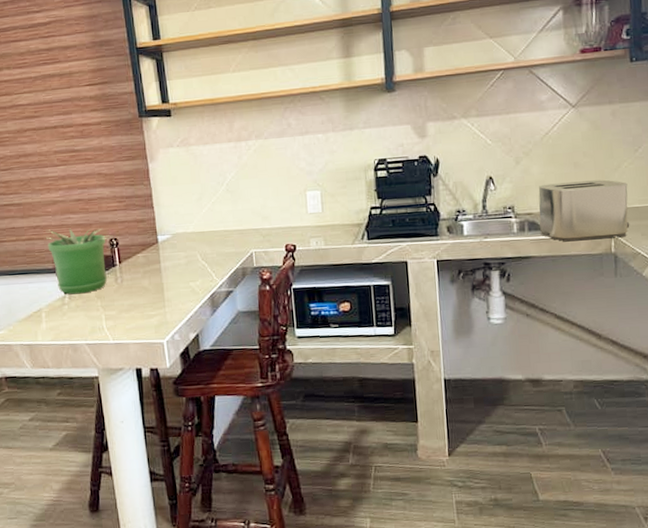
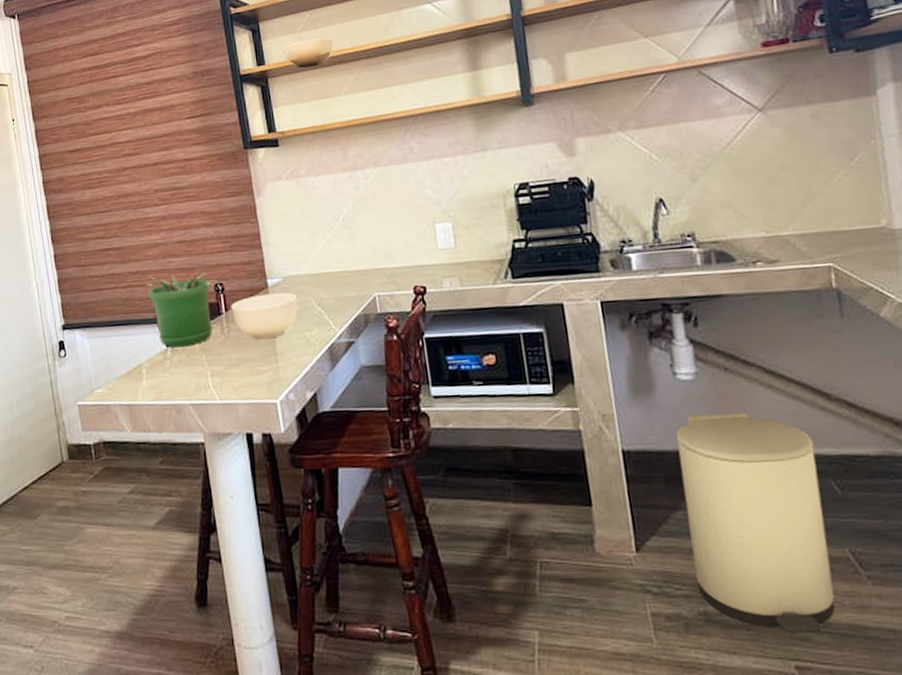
bowl: none [124,247,185,289] -> present [231,292,298,340]
bowl: none [177,18,225,45] -> present [282,38,334,68]
pedal bin: none [486,348,588,511] -> present [676,412,835,633]
toaster: present [538,179,630,242] -> none [724,196,854,276]

